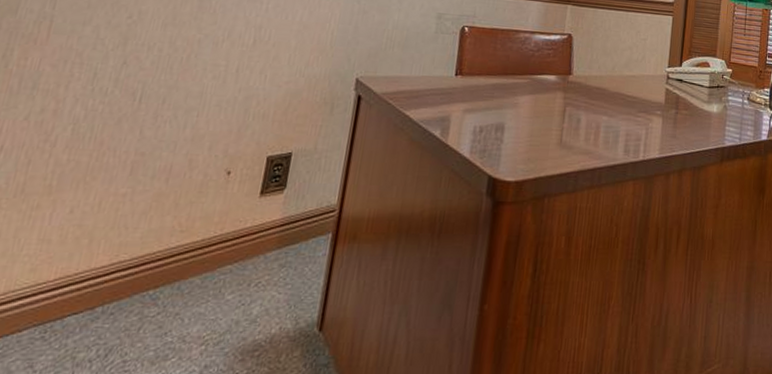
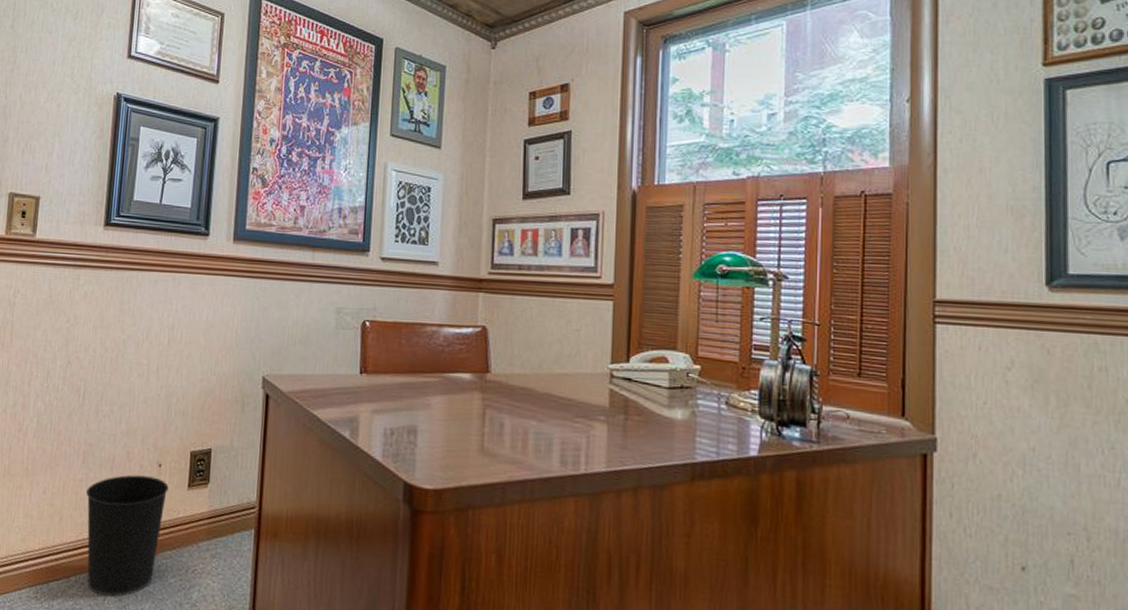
wastebasket: none [118,185,237,324] -> present [86,474,169,597]

